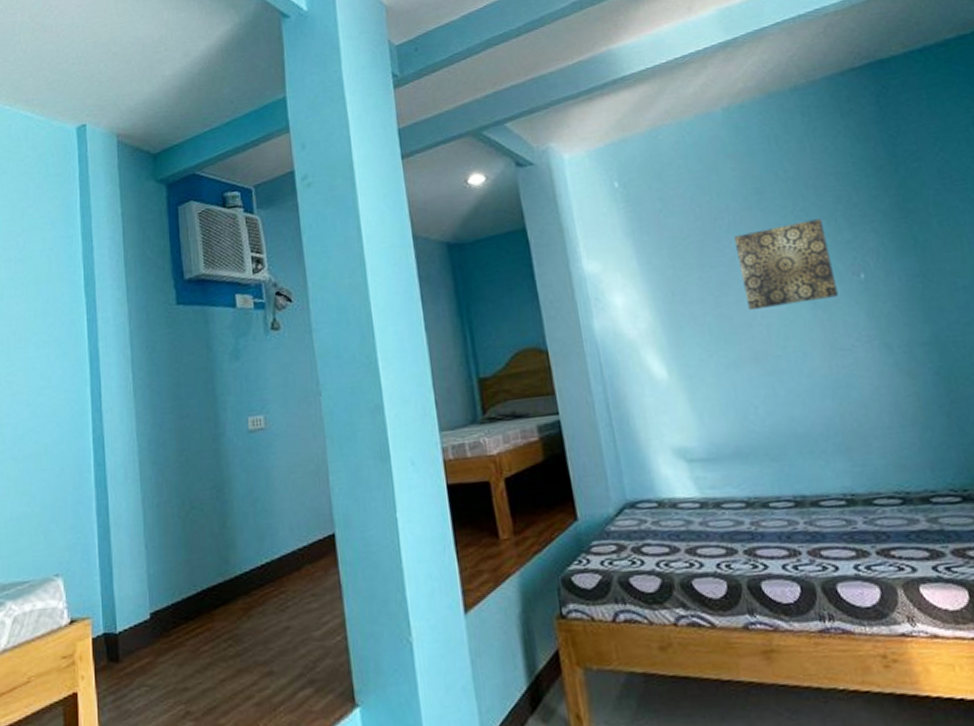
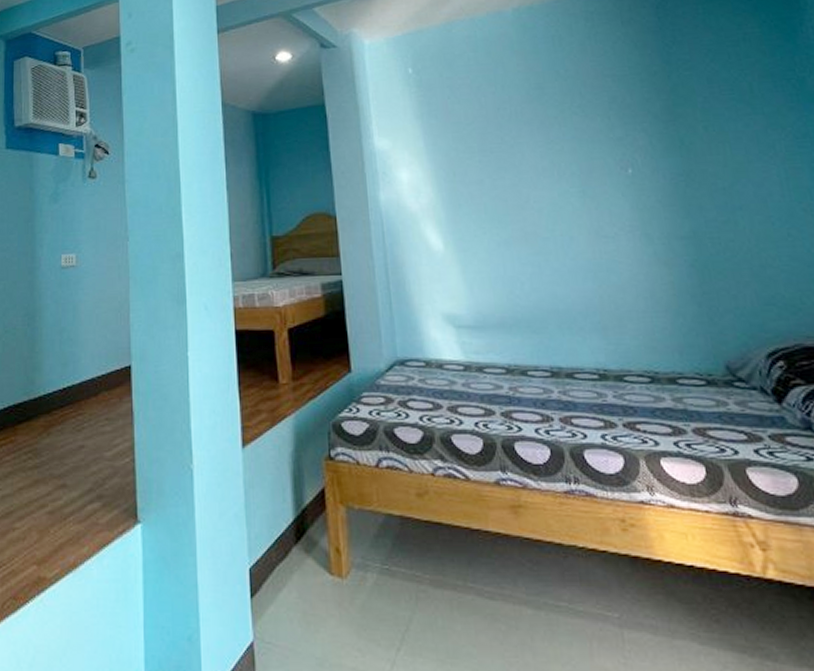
wall art: present [734,218,838,311] -> none [515,116,606,195]

